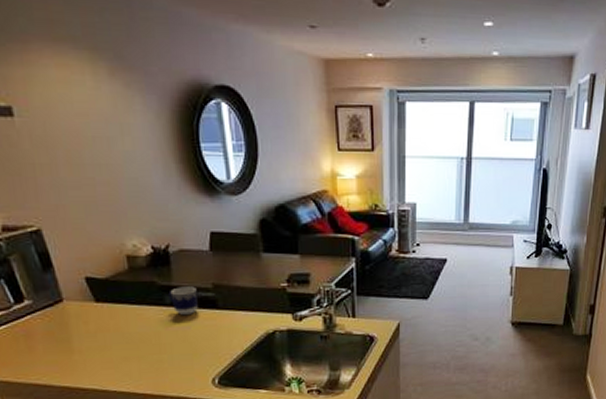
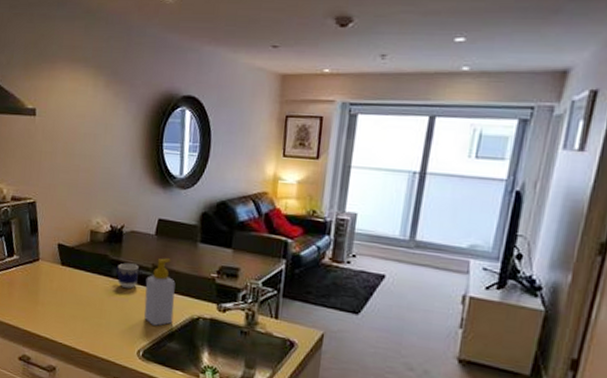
soap bottle: none [207,275,247,349] -> present [144,258,176,326]

